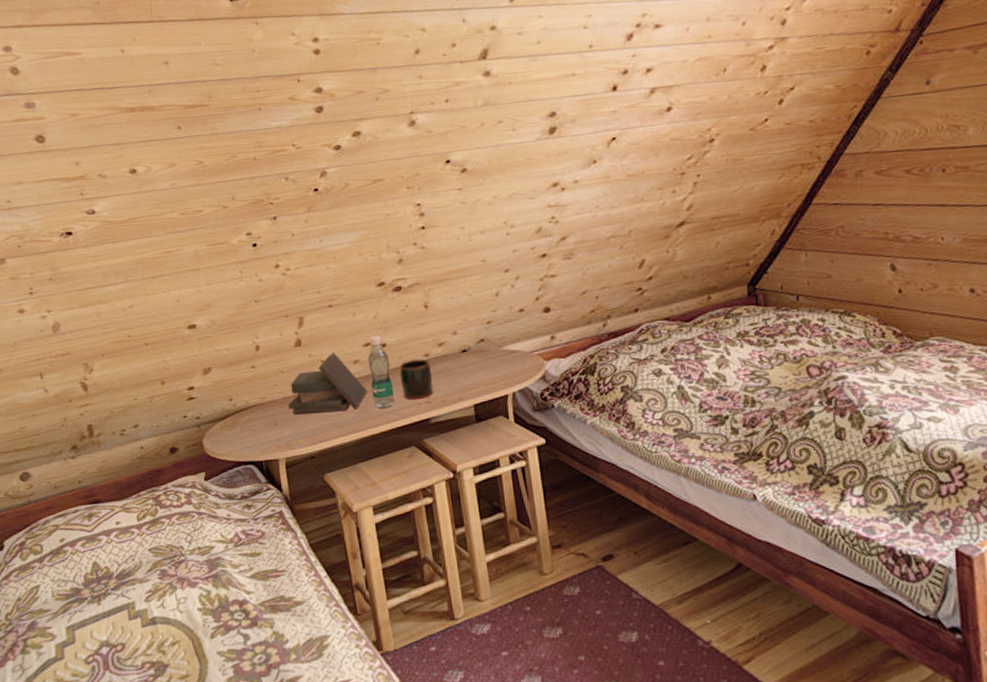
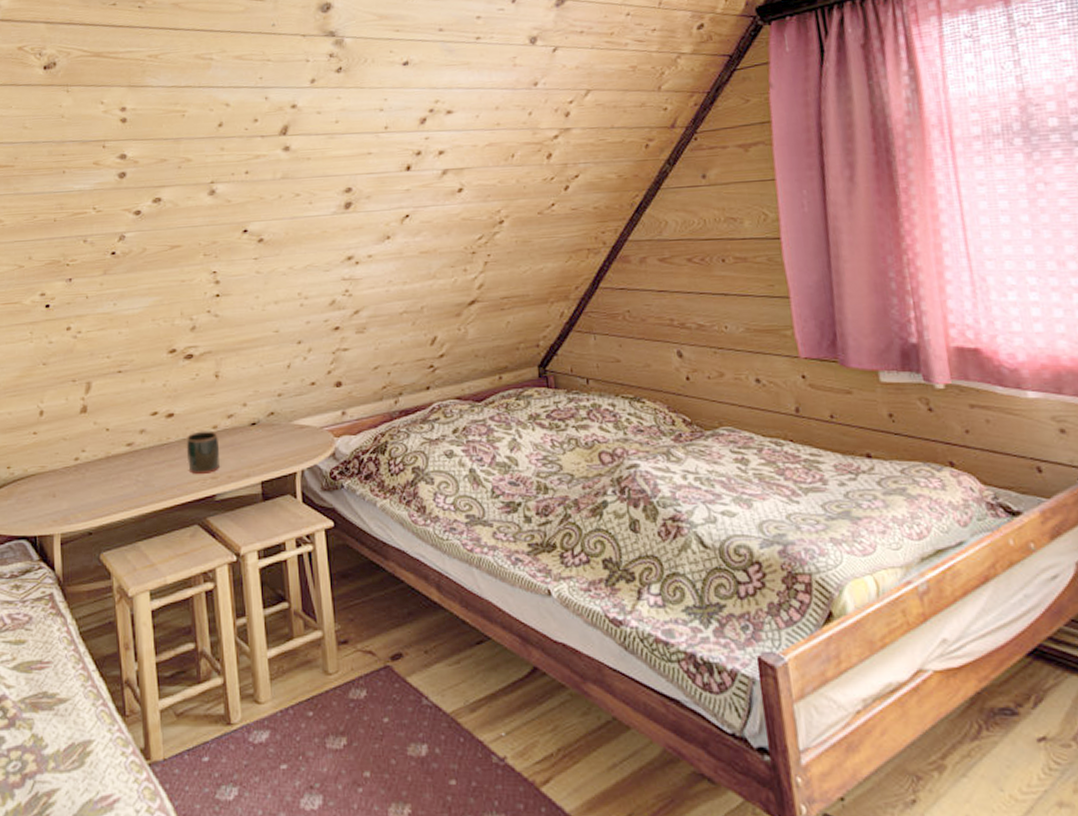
book: present [288,352,368,415] -> none [68,420,153,486]
bottle: present [368,335,394,408] -> none [154,404,179,482]

